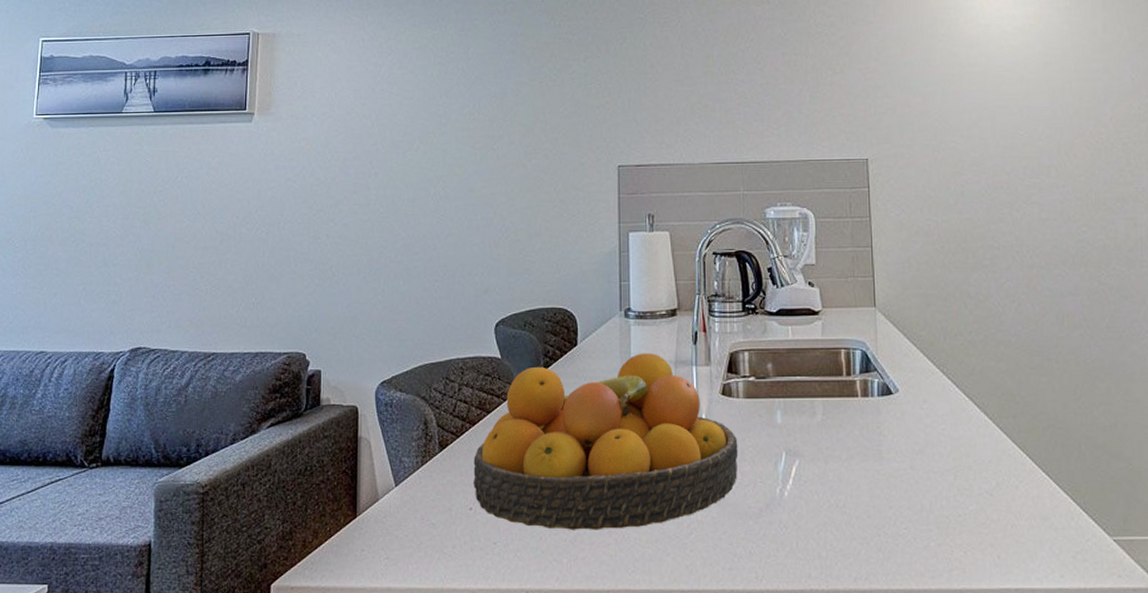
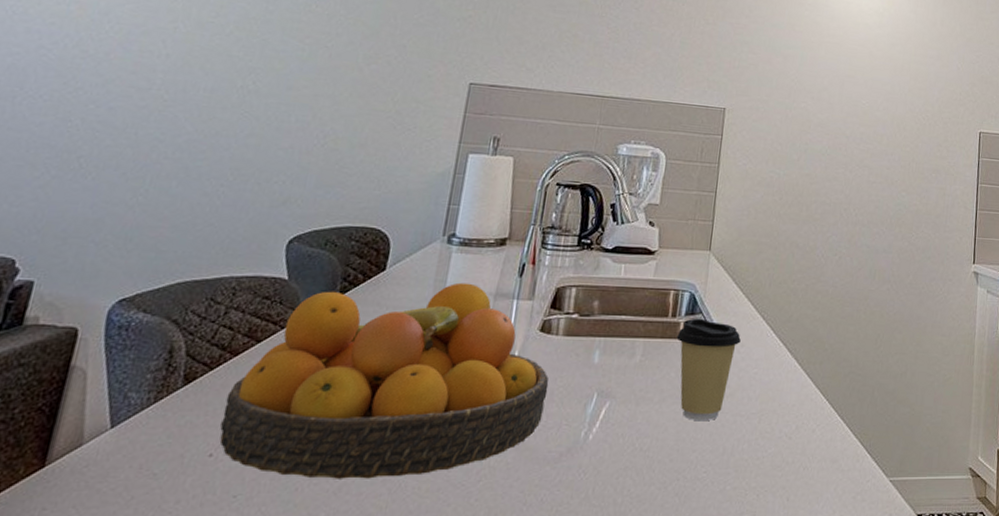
coffee cup: none [855,375,922,478] -> present [676,318,741,422]

